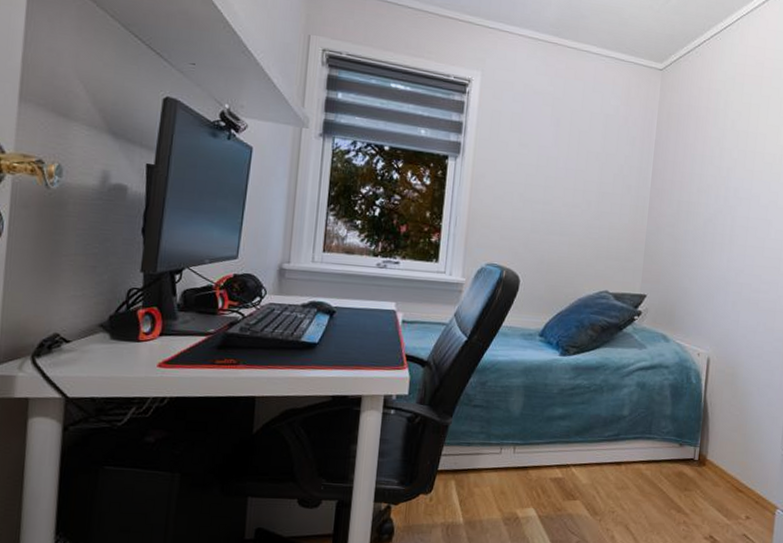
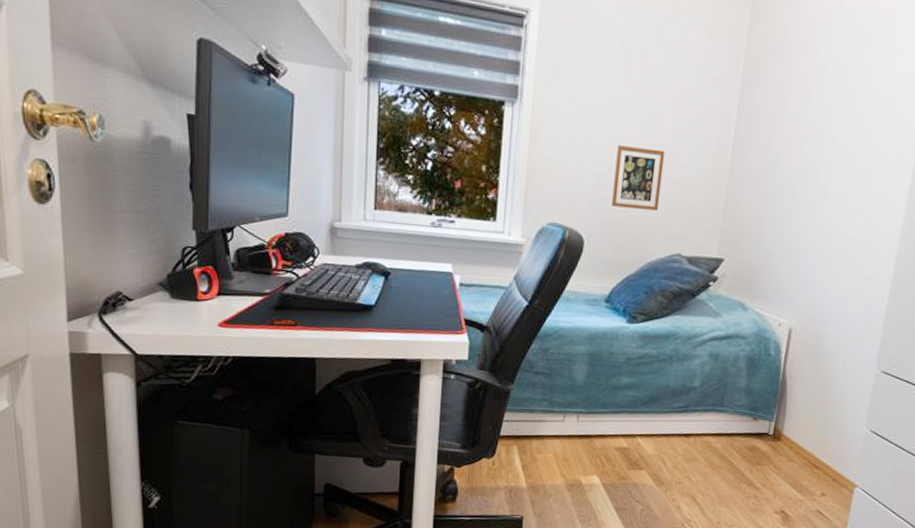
picture frame: none [544,195,592,252] -> present [611,145,665,211]

